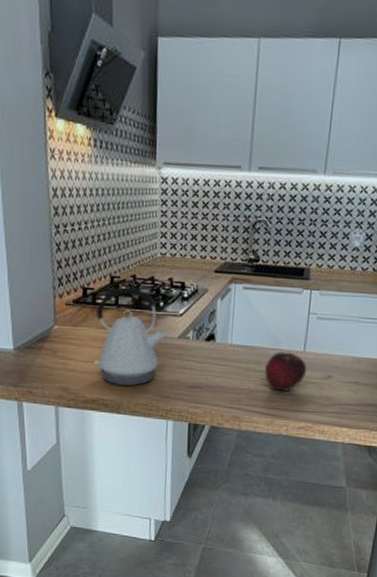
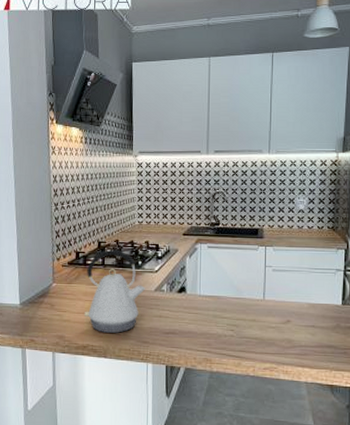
fruit: present [264,351,307,391] -> none [230,300,268,335]

